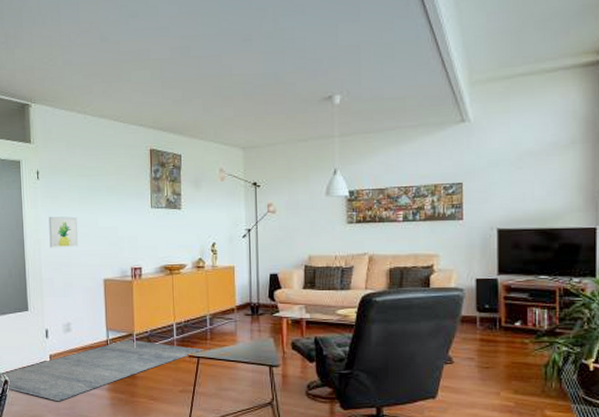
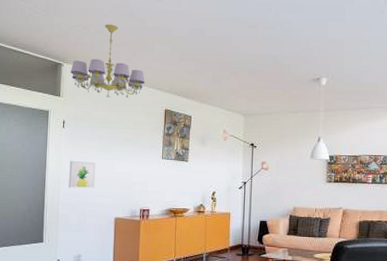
chandelier: none [40,51,124,140] -> present [71,24,145,98]

